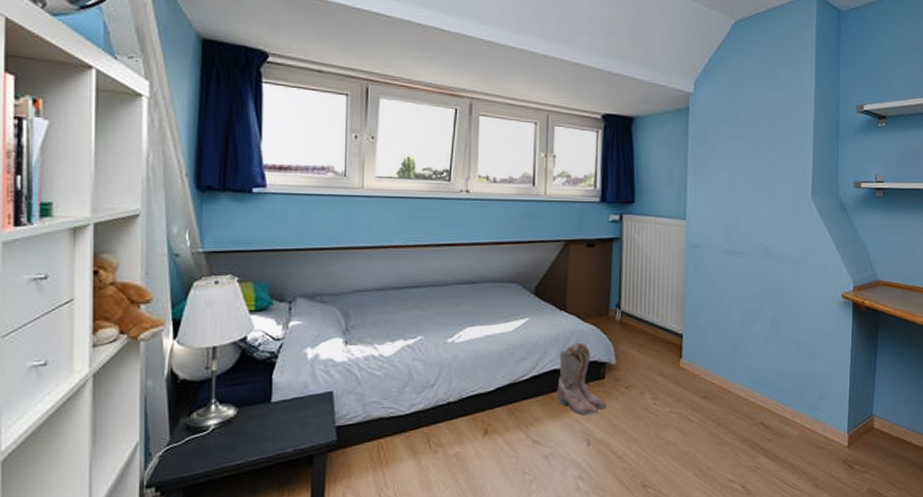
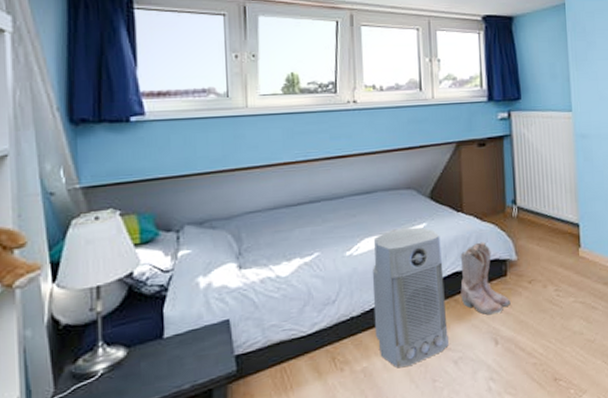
air purifier: none [470,321,542,456] -> present [372,227,449,367]

